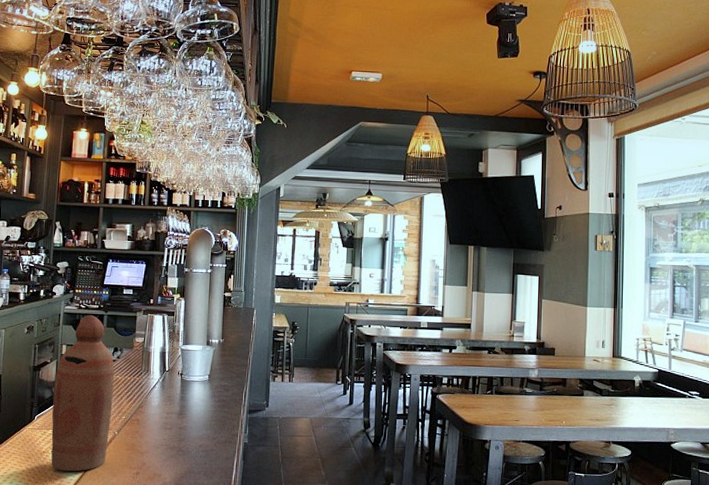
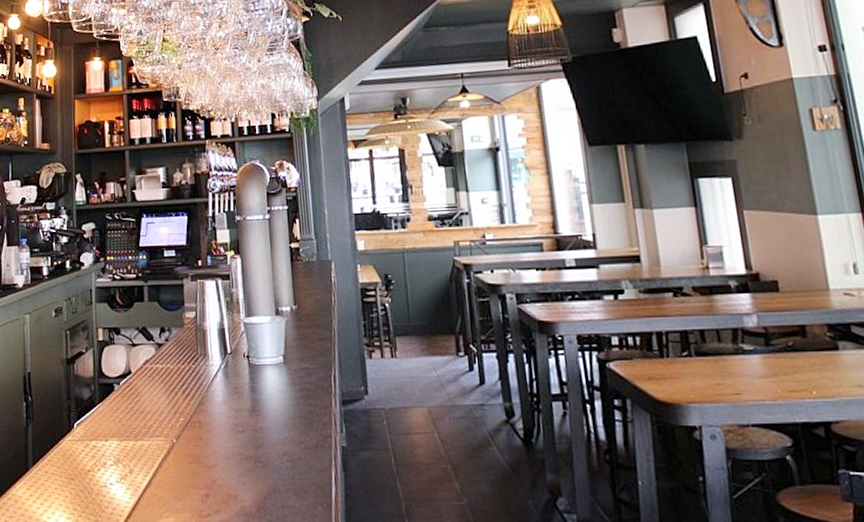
bottle: present [51,315,115,472] -> none [93,287,167,496]

